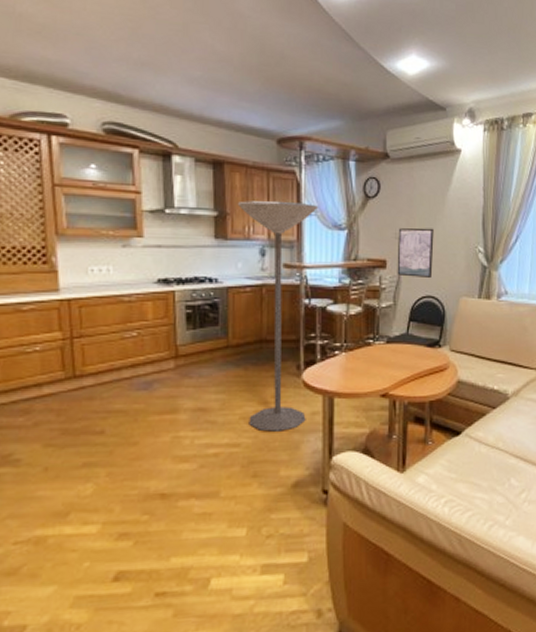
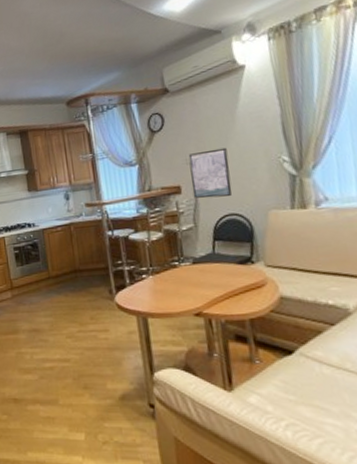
floor lamp: present [237,200,318,432] -> none [41,148,124,349]

